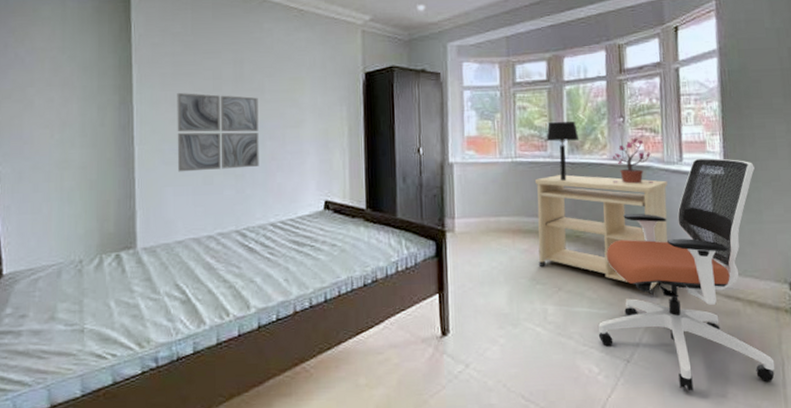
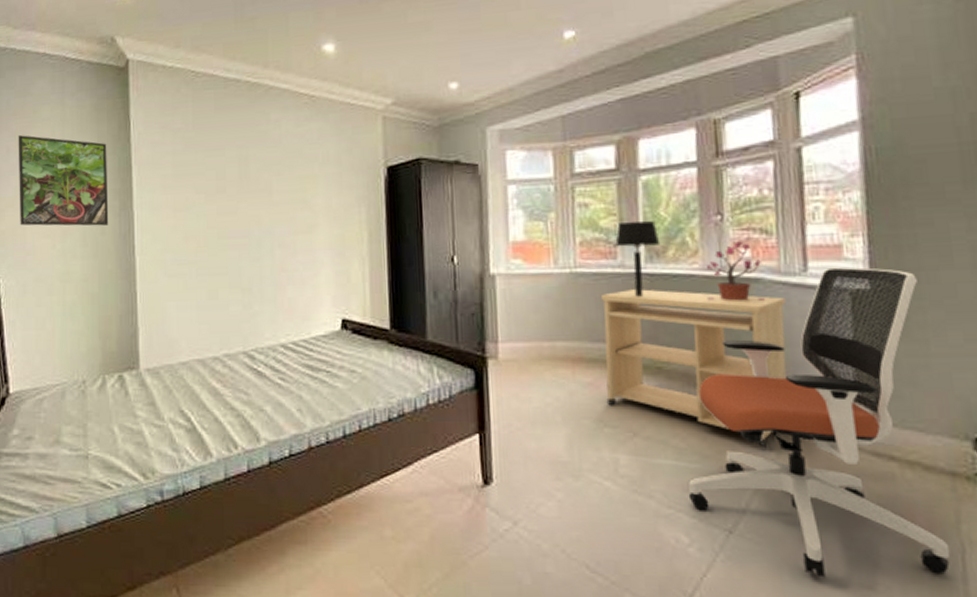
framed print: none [16,32,109,118] -> present [18,135,109,226]
wall art: present [177,92,259,172] -> none [178,195,268,285]

